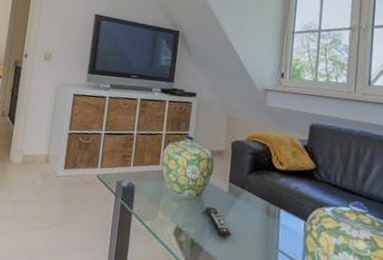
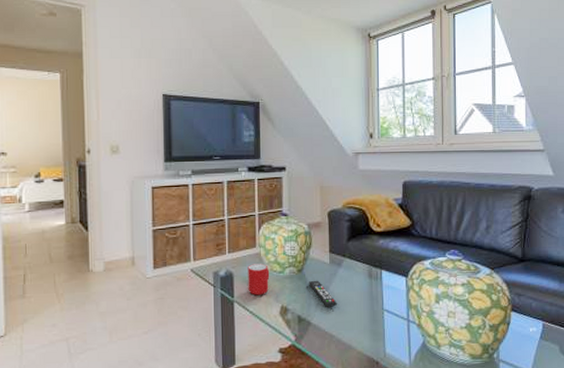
cup: none [147,180,170,212] -> present [248,264,270,296]

